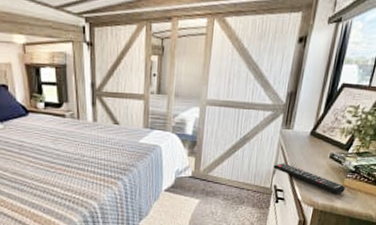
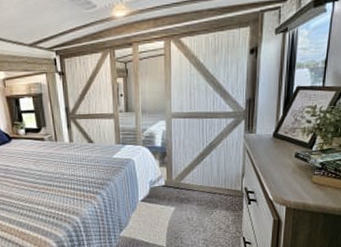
remote control: present [273,163,345,195] -> none [242,166,315,192]

